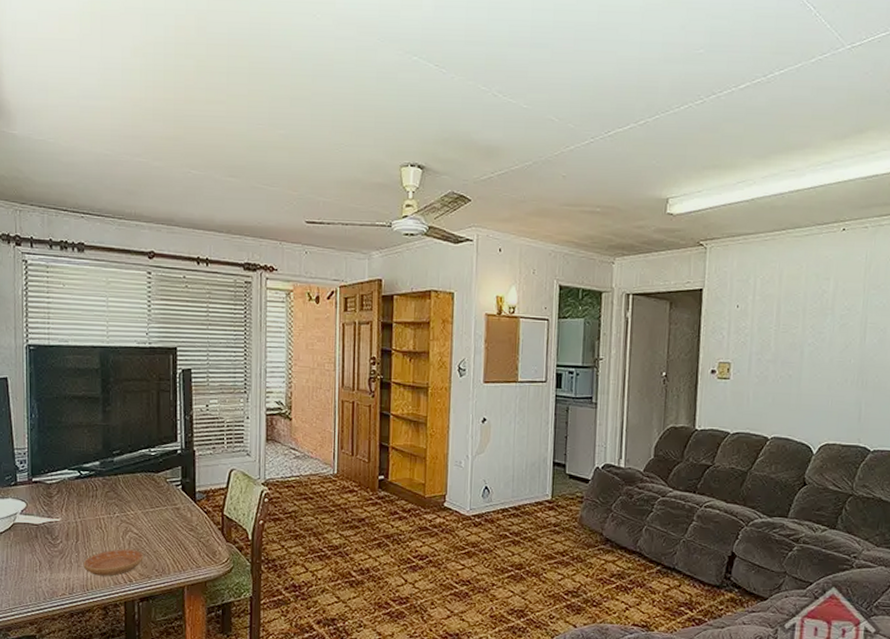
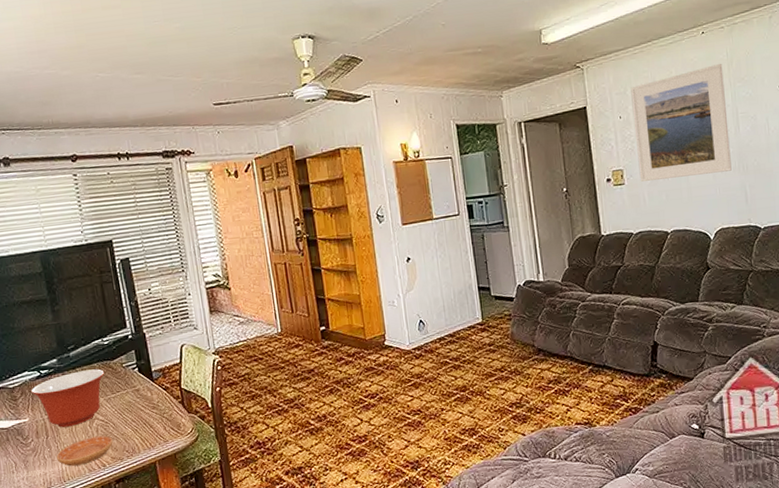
mixing bowl: none [68,478,147,534] -> present [31,369,105,428]
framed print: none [747,265,859,384] -> present [631,63,732,182]

